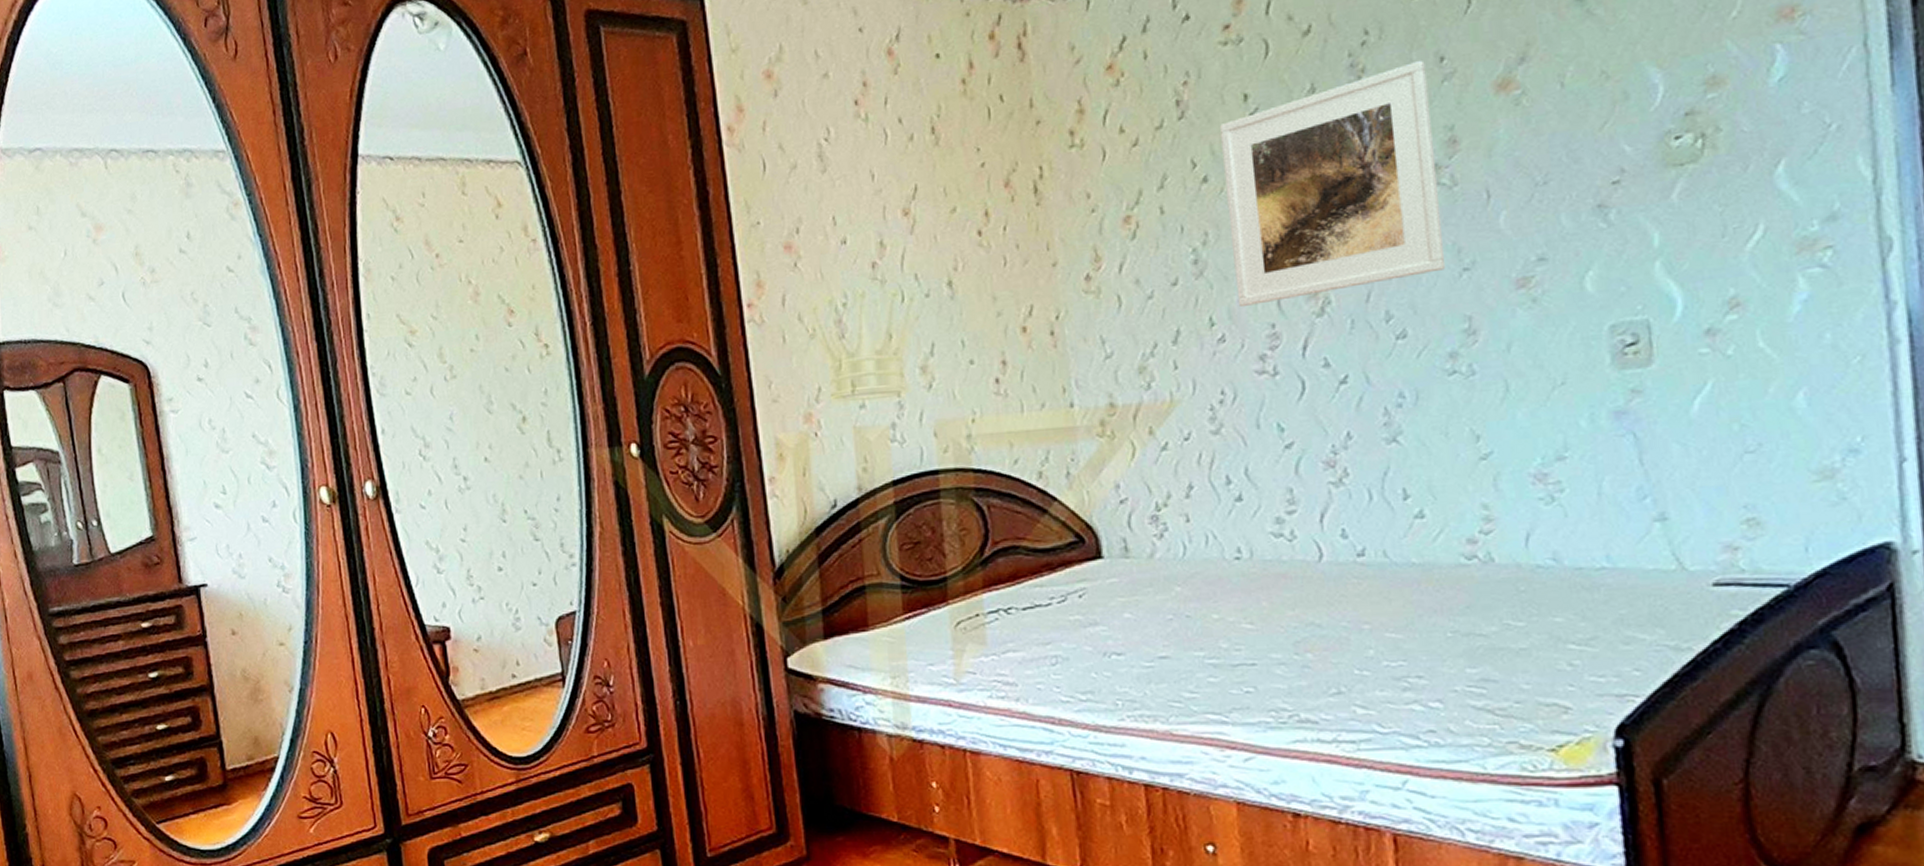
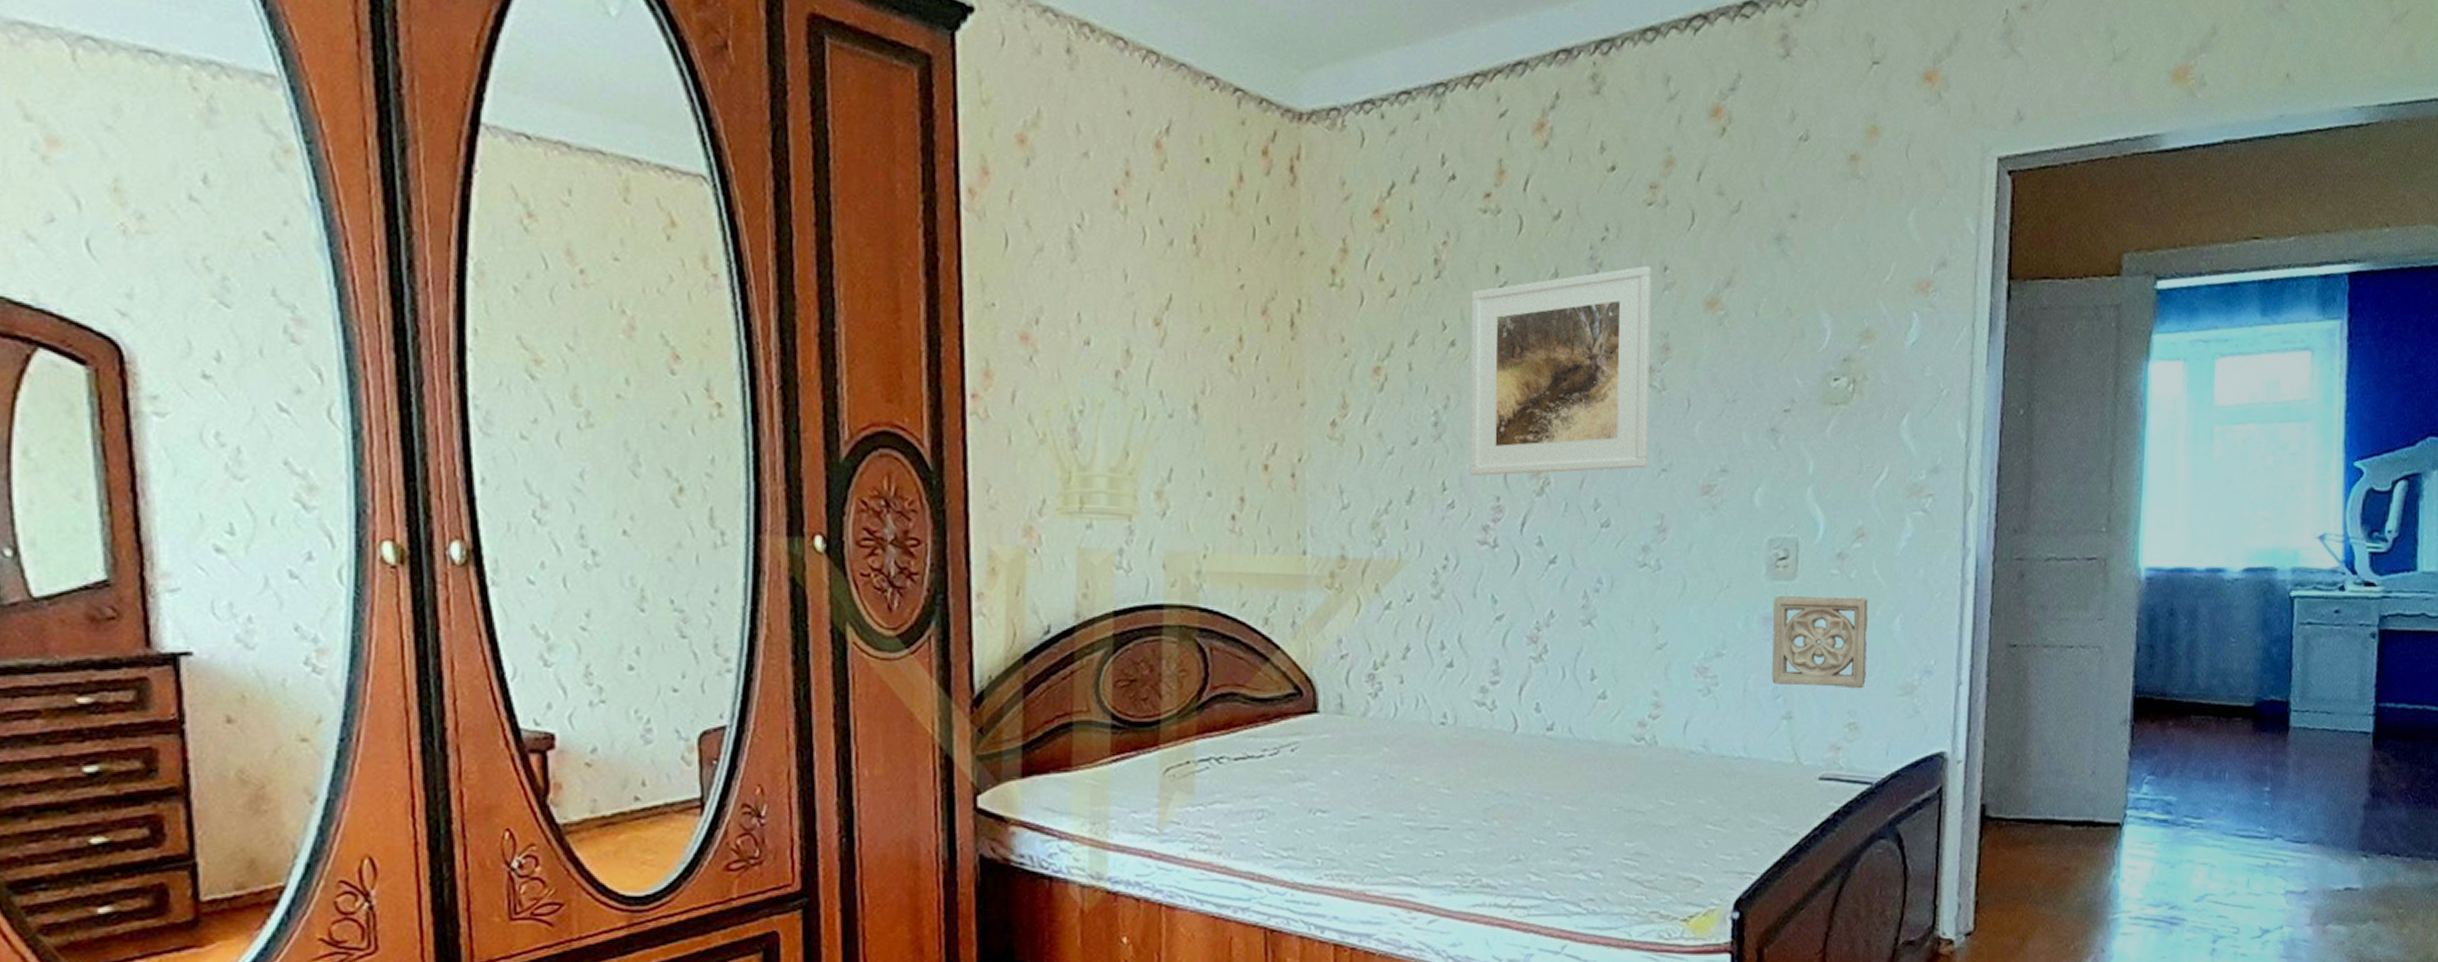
wall ornament: none [1625,375,1765,484] -> present [1772,595,1869,689]

